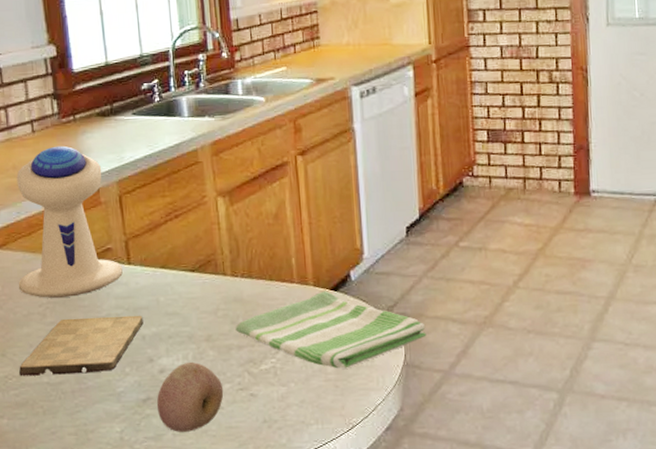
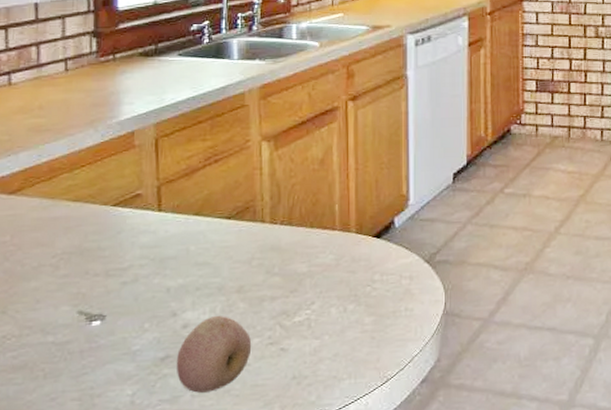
speaker: present [16,145,123,298] -> none [30,85,152,248]
cutting board: present [19,315,143,376] -> none [21,265,170,336]
dish towel: present [236,291,426,369] -> none [270,238,468,319]

